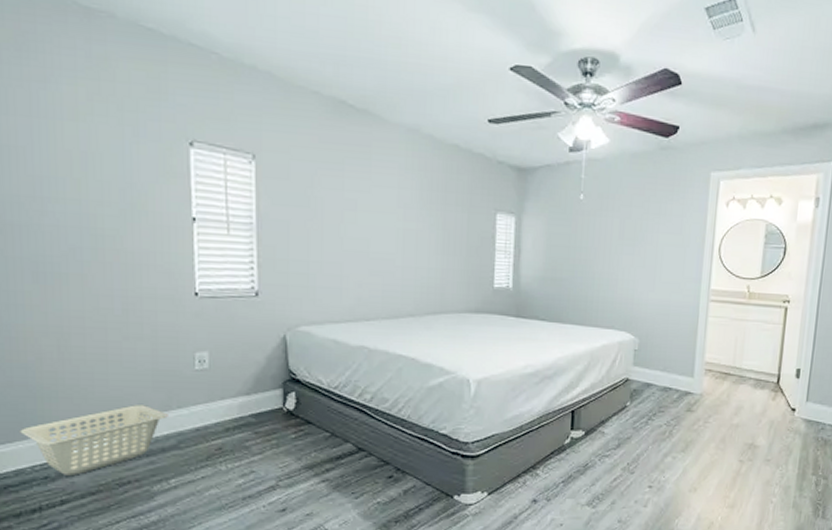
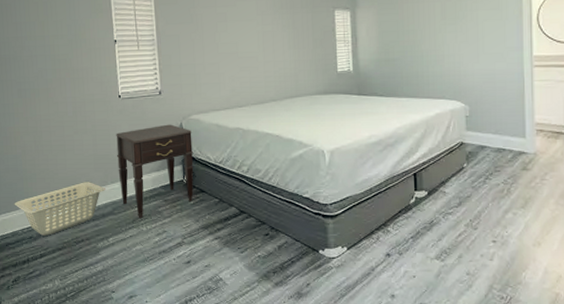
nightstand: none [188,335,299,454] -> present [116,124,194,218]

